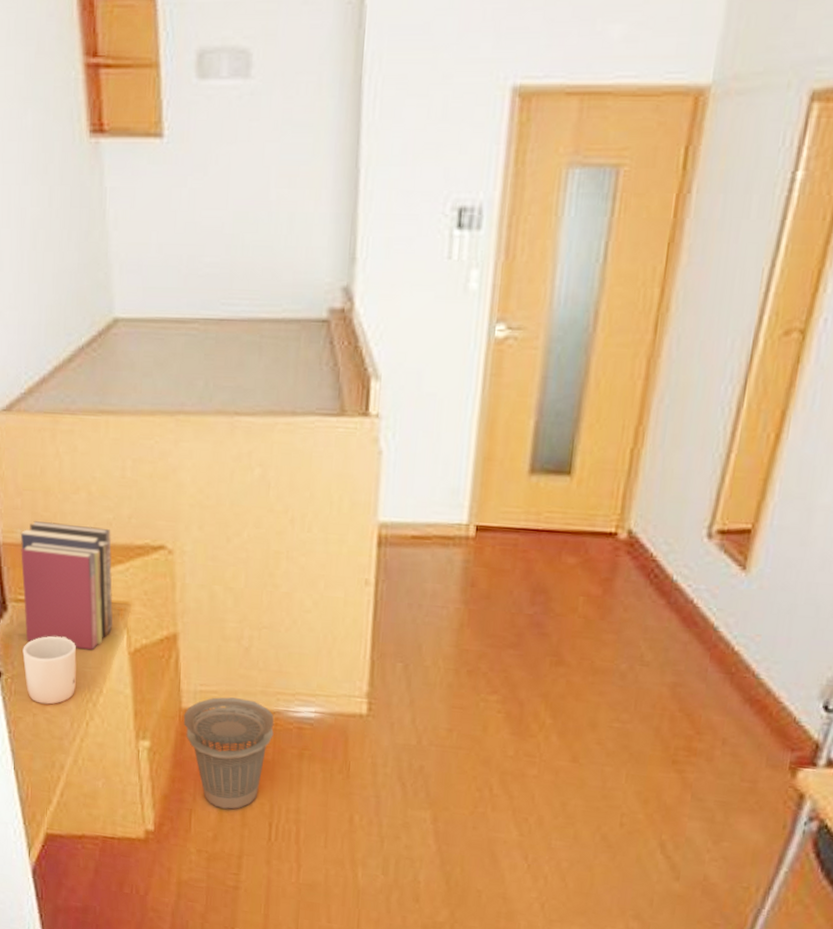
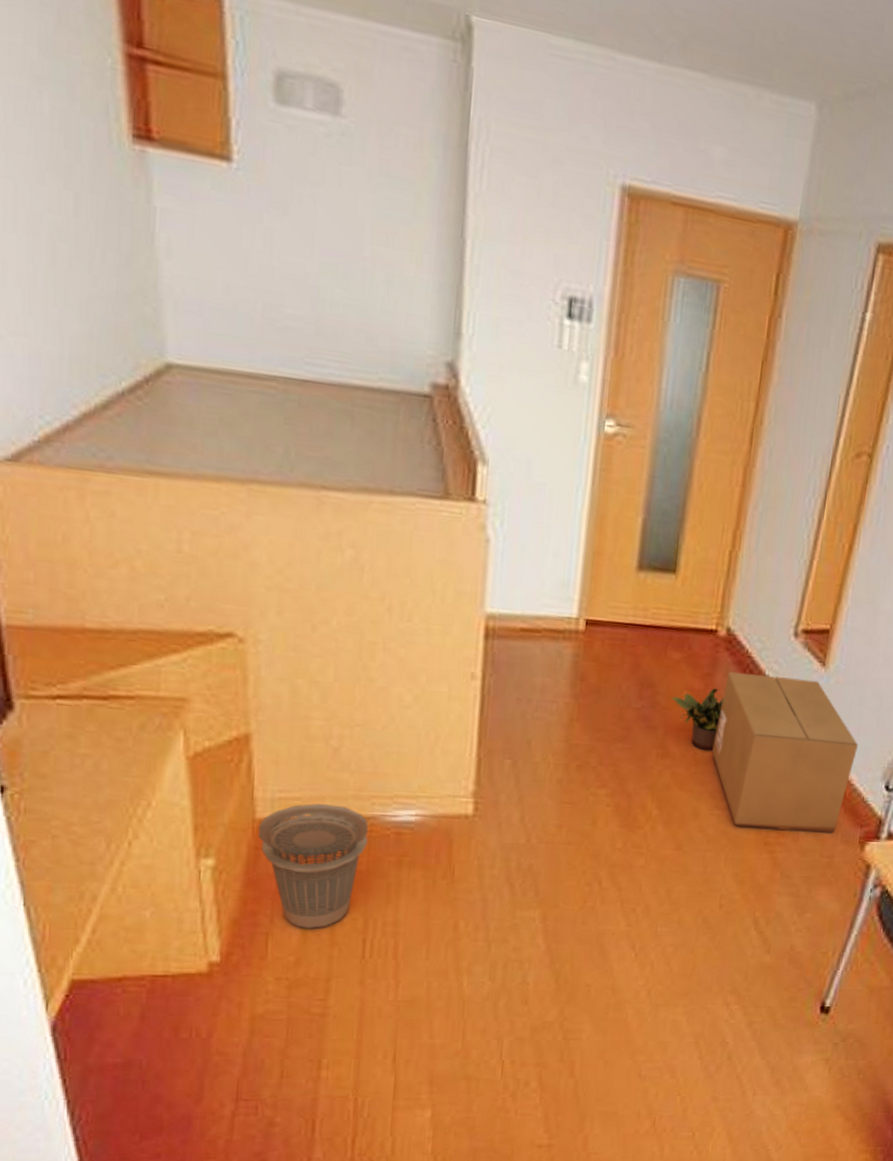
books: present [20,521,113,651] -> none [32,599,165,756]
mug: present [22,635,77,705] -> none [36,739,115,823]
potted plant: none [565,594,624,660] -> present [670,688,723,751]
box: none [611,576,788,756] -> present [712,671,858,834]

